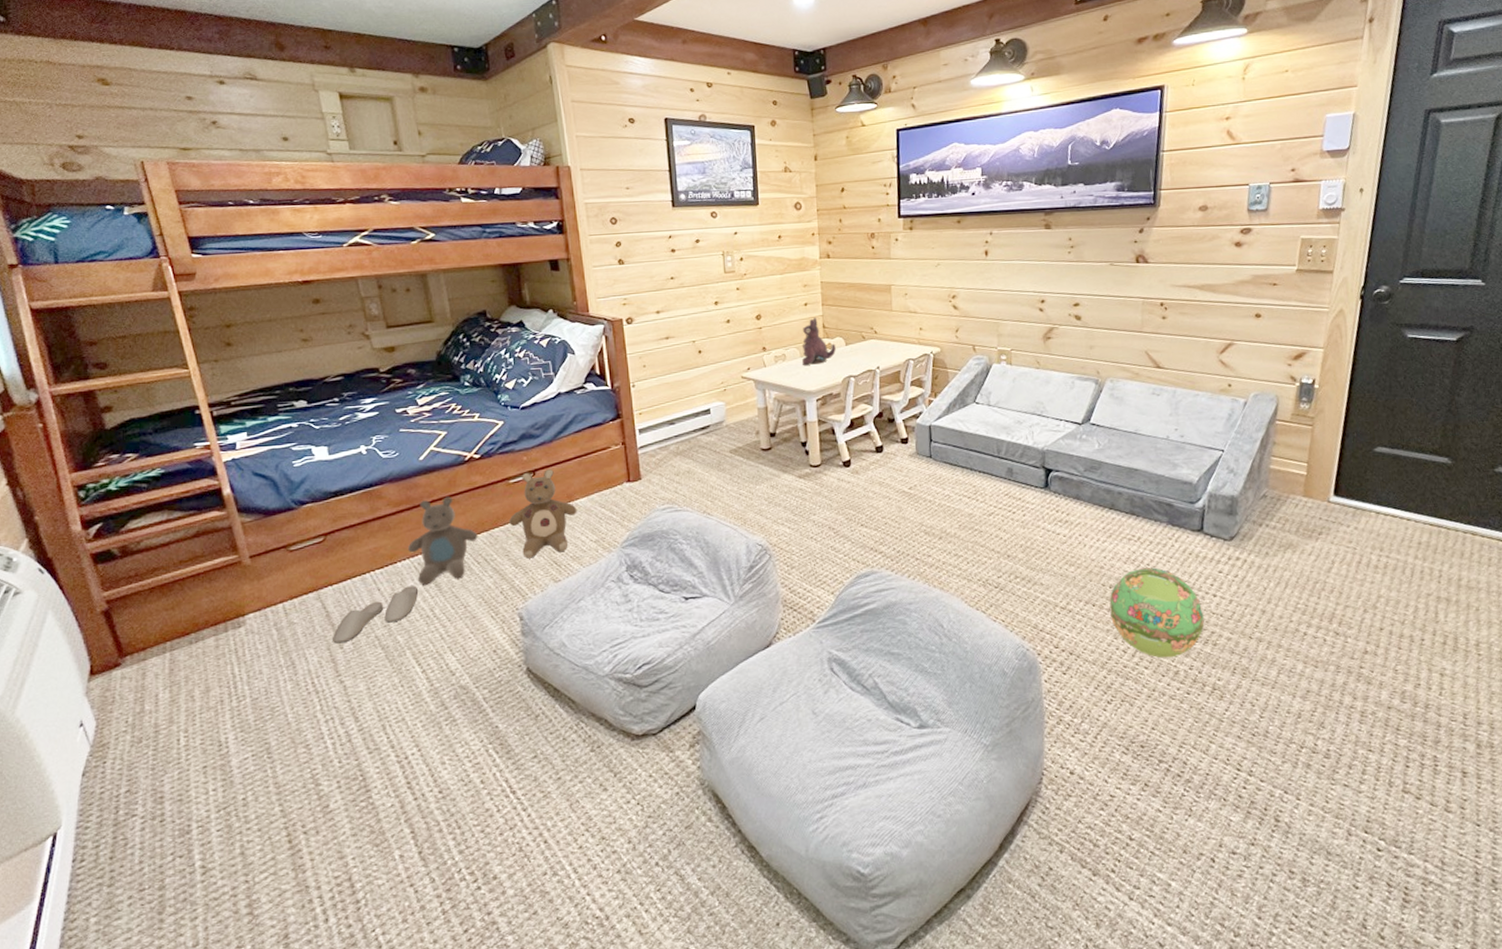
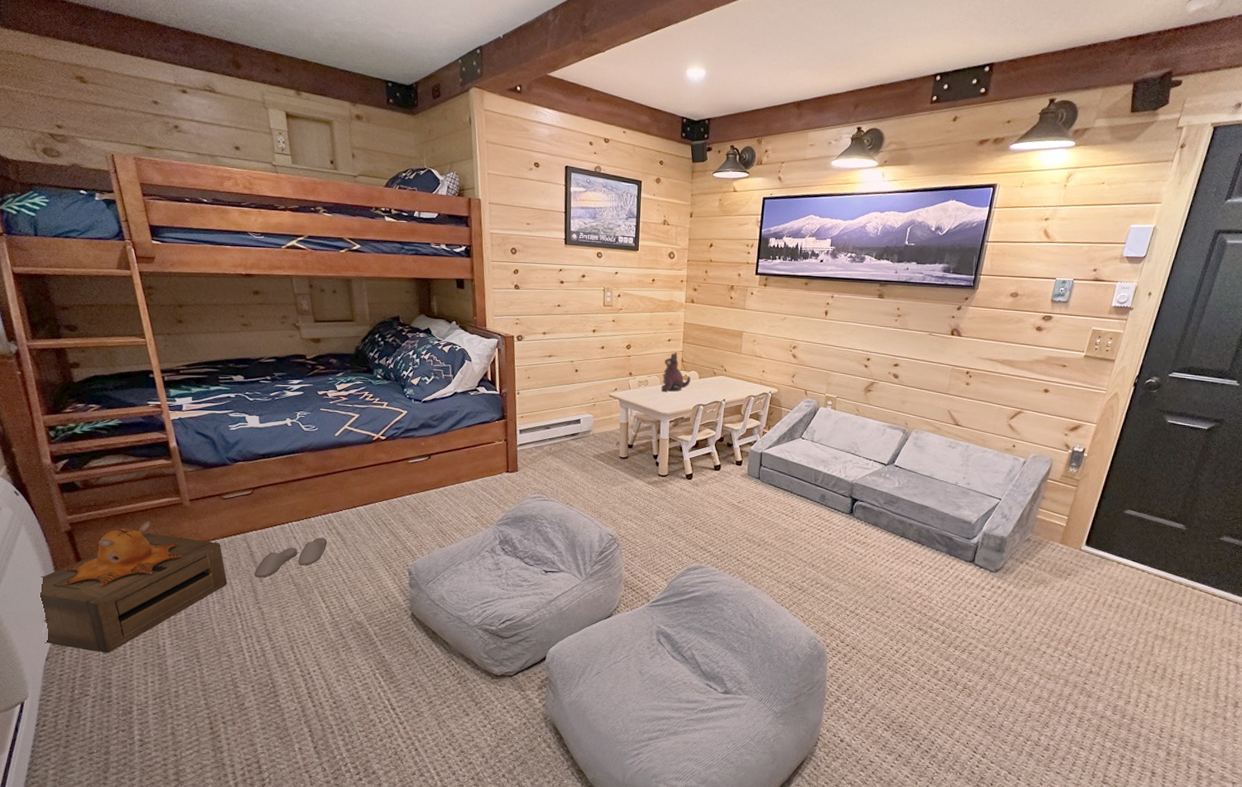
toy box: none [73,588,300,759] -> present [40,521,228,653]
stuffed animal: present [407,496,478,585] -> none [320,468,379,538]
stuffed bear: present [509,469,577,559] -> none [406,455,463,526]
ball: present [1109,567,1205,659] -> none [889,587,965,660]

